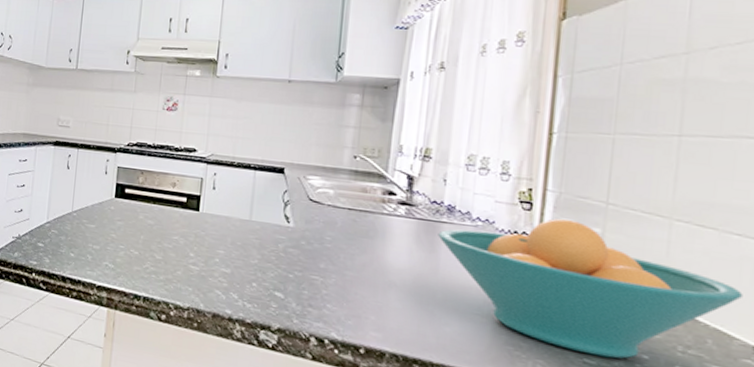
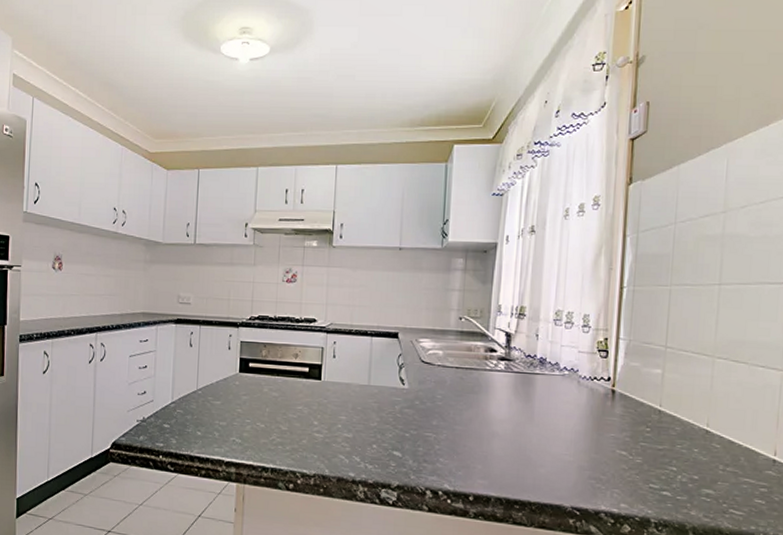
fruit bowl: present [438,219,743,359] -> none [532,364,766,481]

